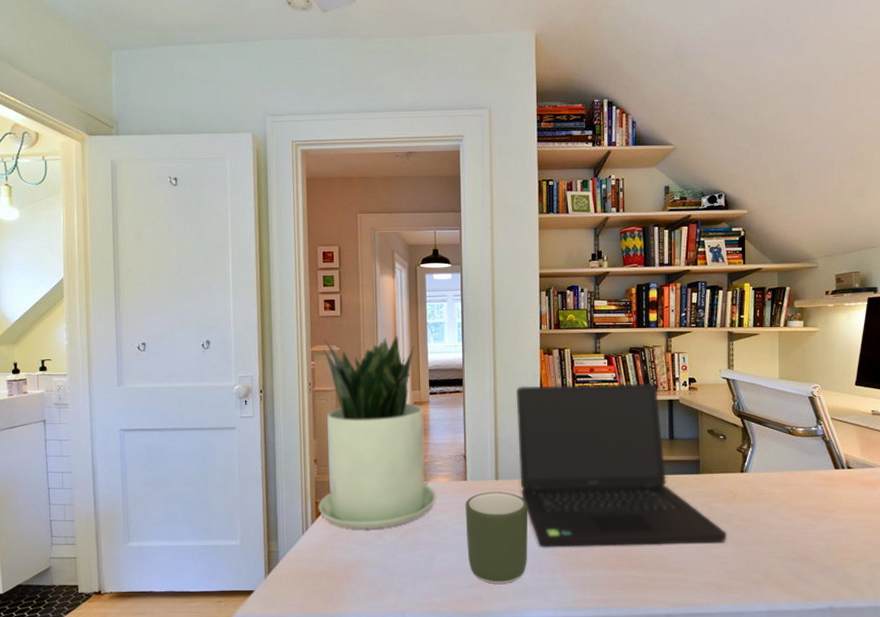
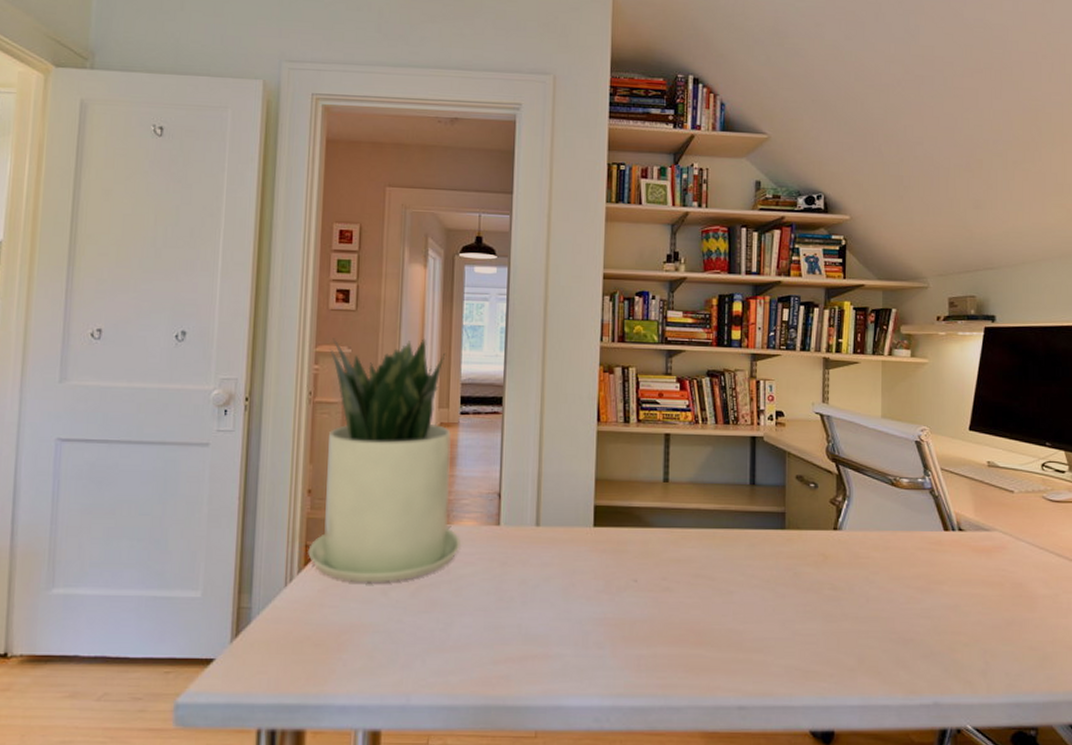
mug: present [465,492,528,584] -> none [495,541,575,660]
laptop: present [516,383,727,547] -> none [566,410,815,616]

